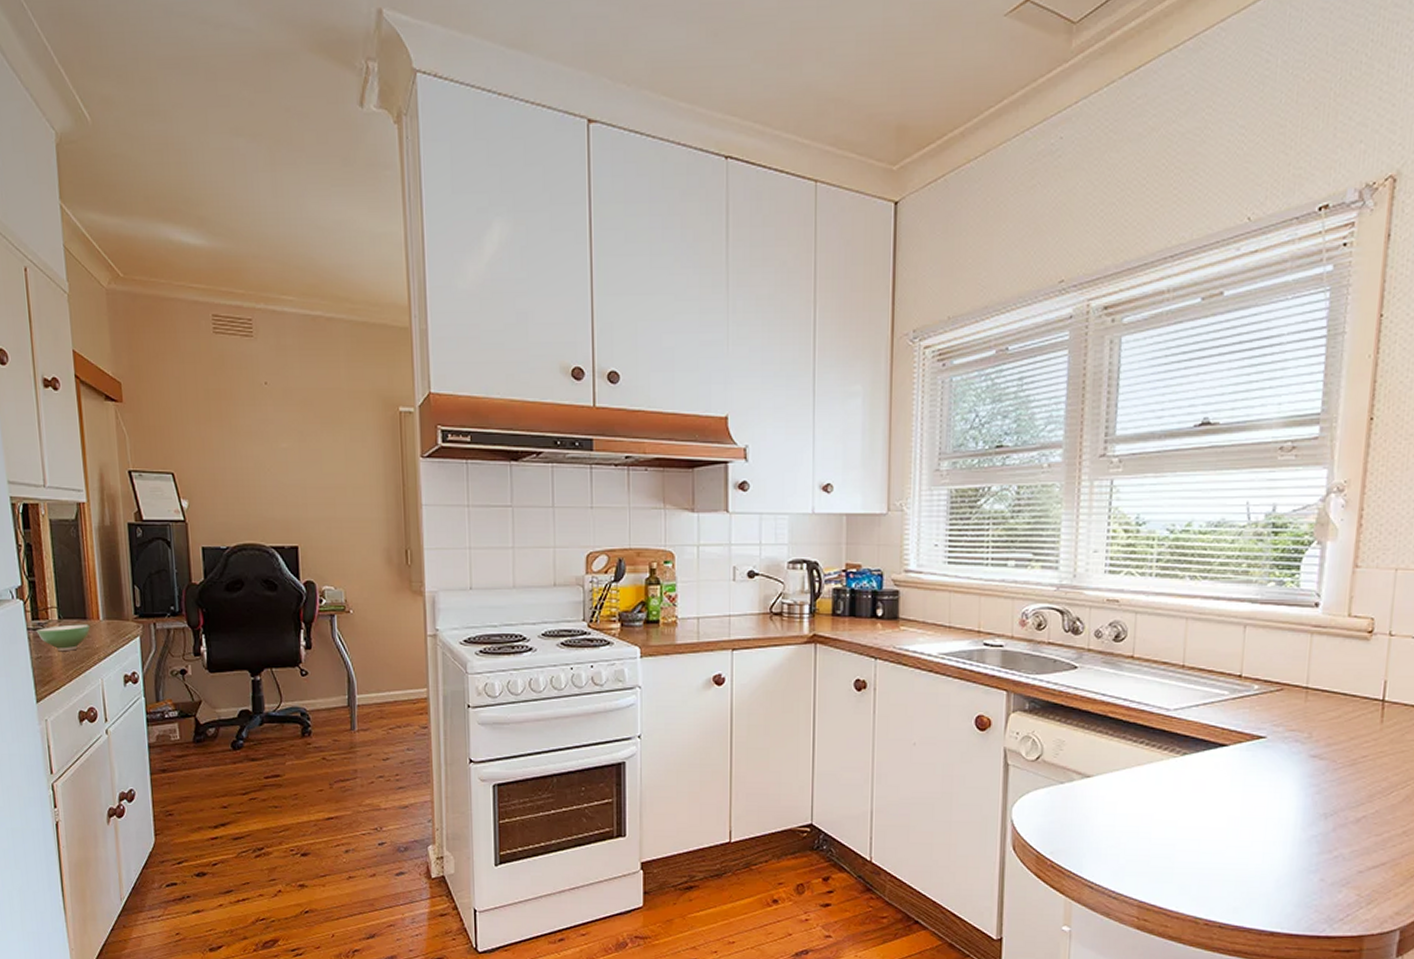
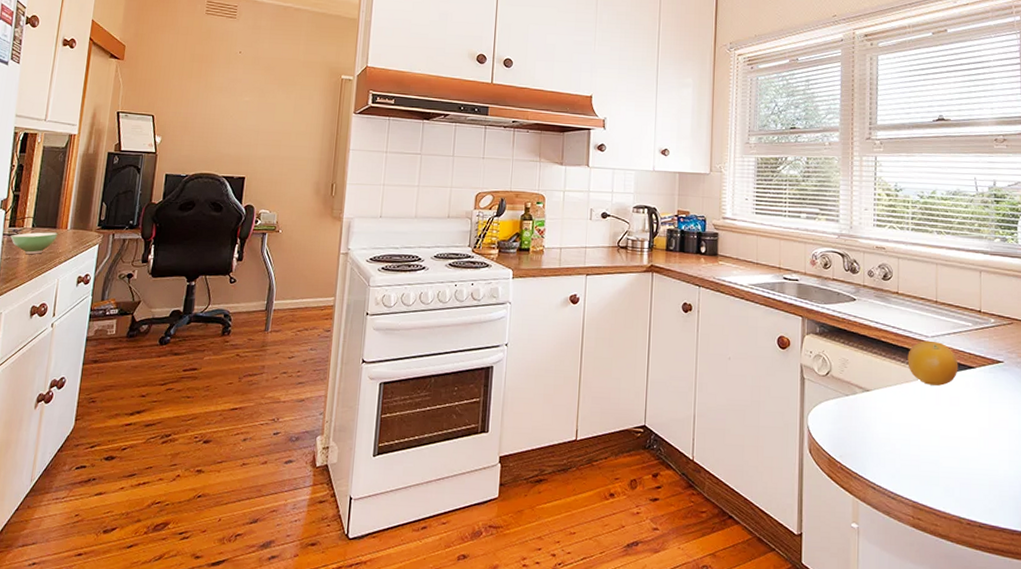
fruit: none [1141,714,1207,768] -> present [908,340,958,386]

